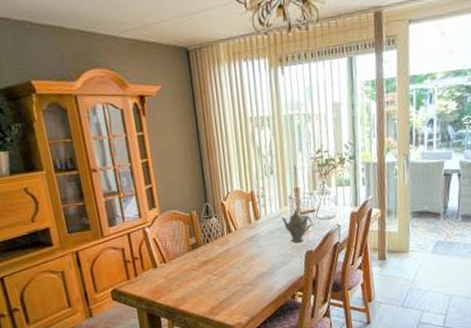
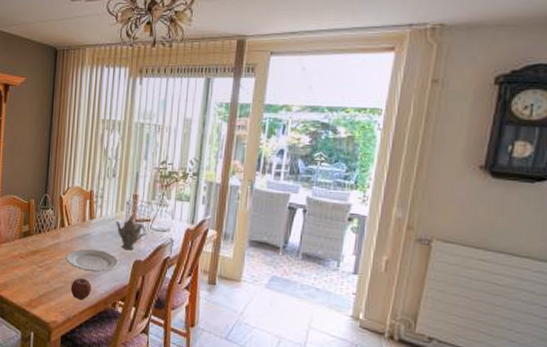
plate: none [238,248,292,271] -> present [66,249,119,272]
apple: none [248,278,269,299] -> present [70,278,91,300]

